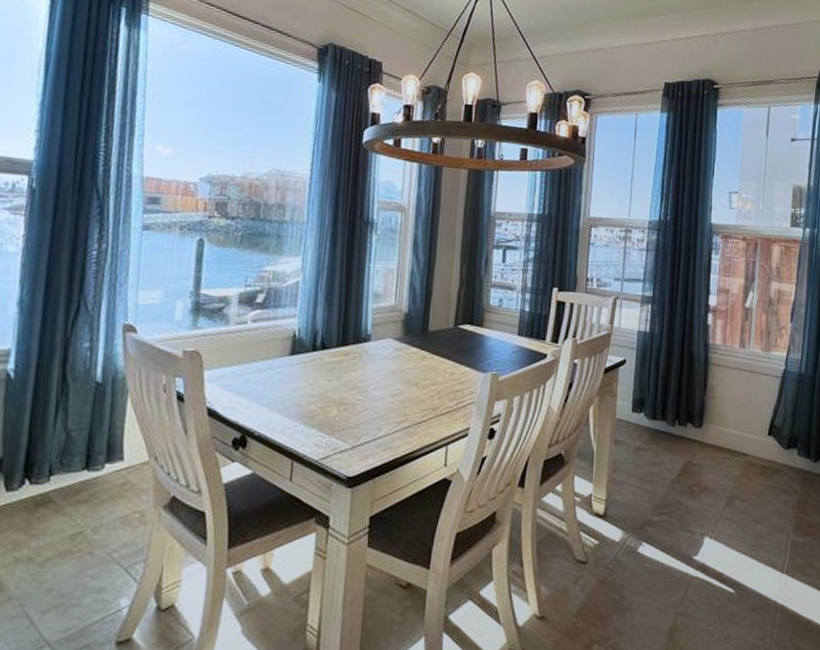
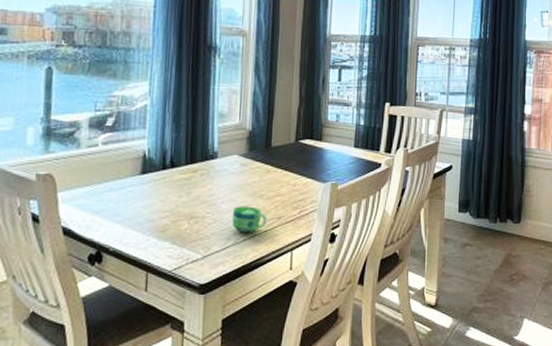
cup: none [383,394,422,423] -> present [231,206,268,232]

